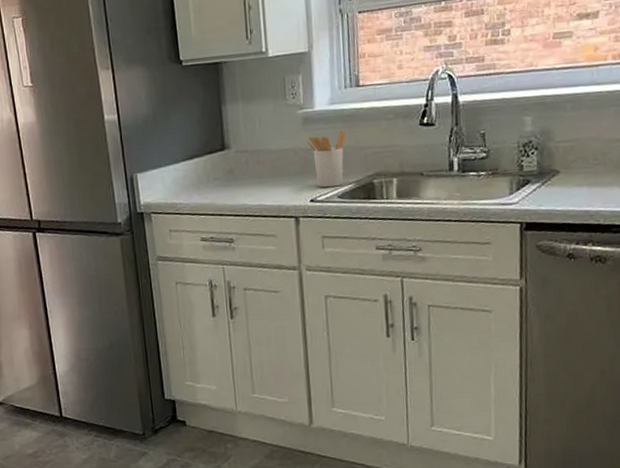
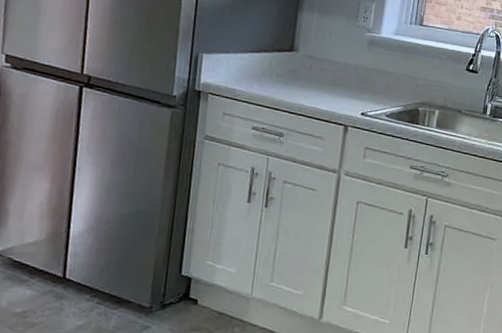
utensil holder: present [307,130,346,188] -> none [369,58,403,107]

